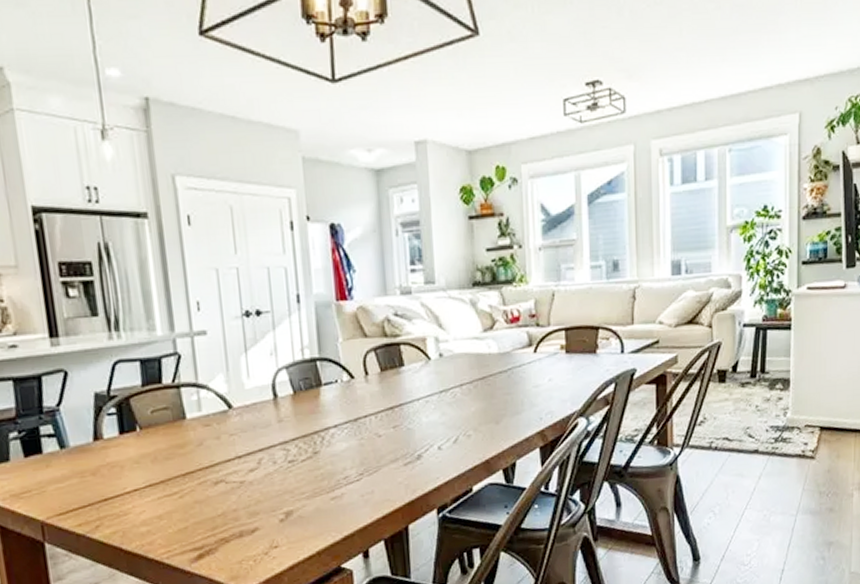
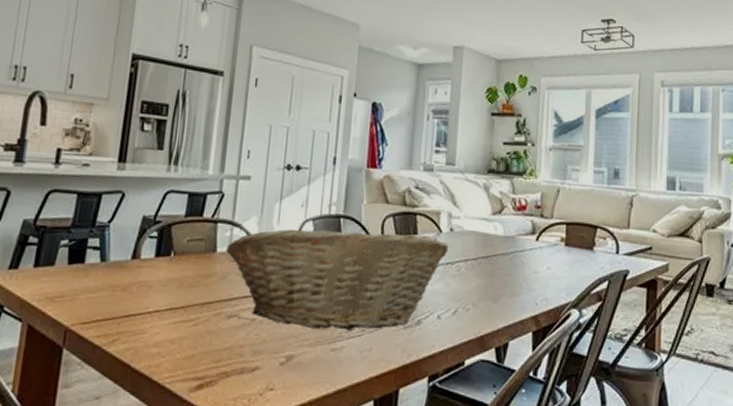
fruit basket: none [196,365,441,482] -> present [226,229,449,330]

